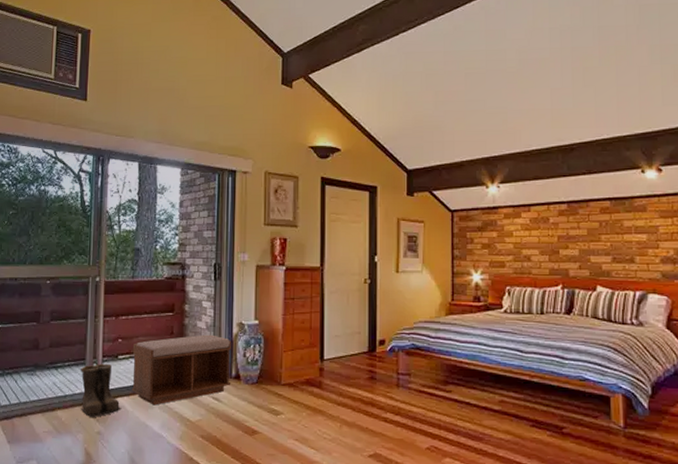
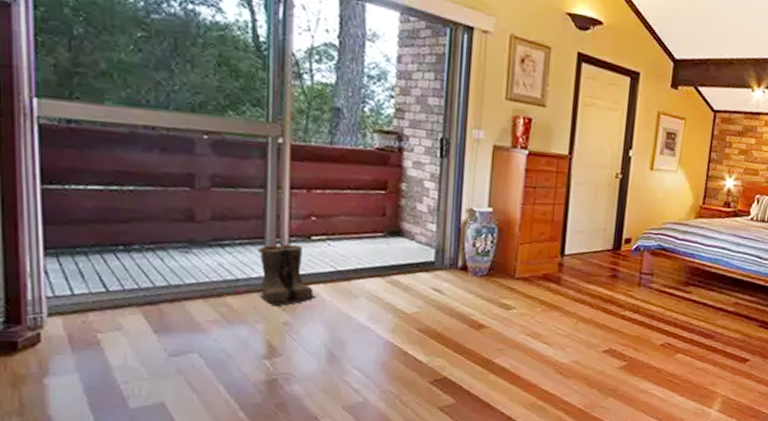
bench: present [132,334,231,406] -> none [330,219,459,295]

